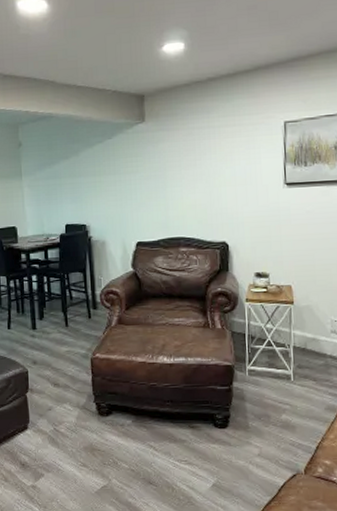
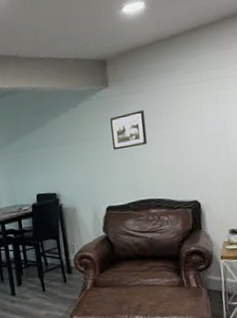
picture frame: none [144,148,180,186] -> present [109,110,147,150]

